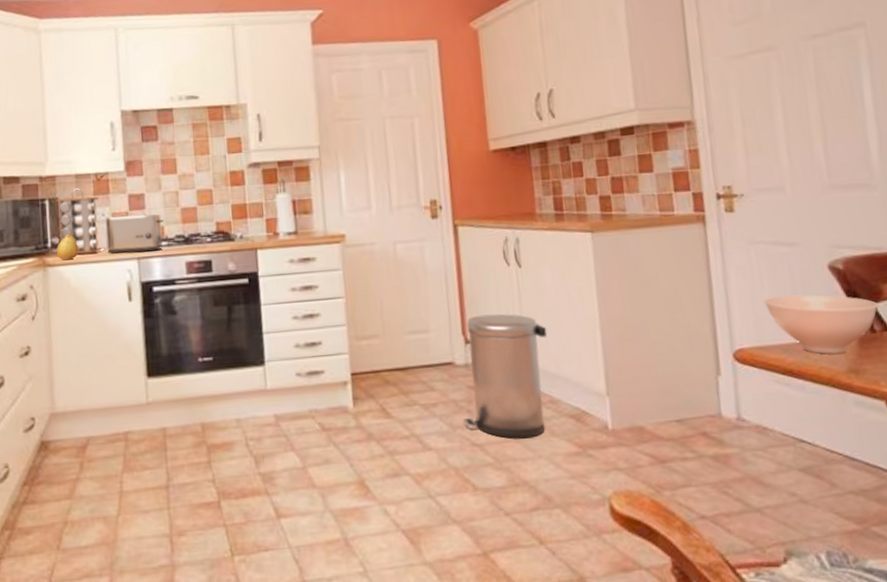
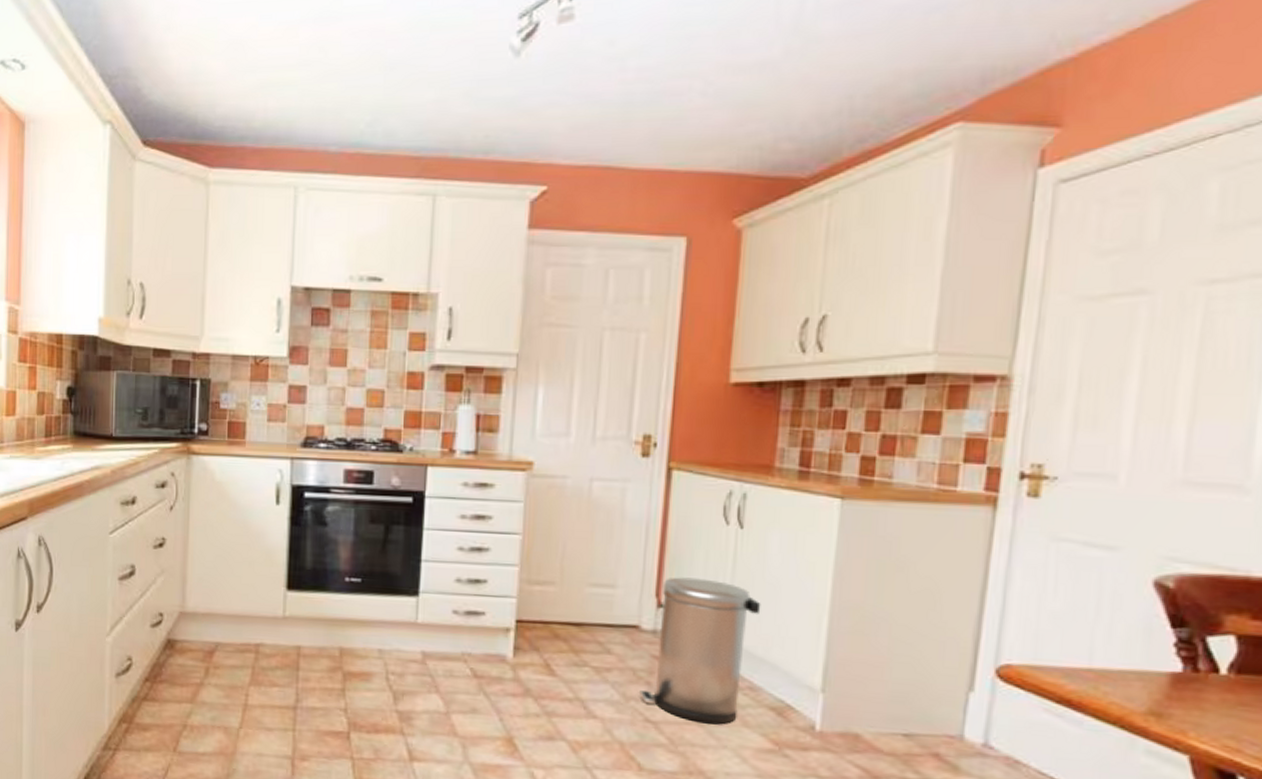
spice rack: present [56,188,101,255] -> none [208,370,255,446]
fruit: present [57,231,79,260] -> none [204,418,227,450]
toaster: present [105,213,164,254] -> none [258,407,325,453]
bowl: present [764,294,879,354] -> none [1053,609,1212,690]

